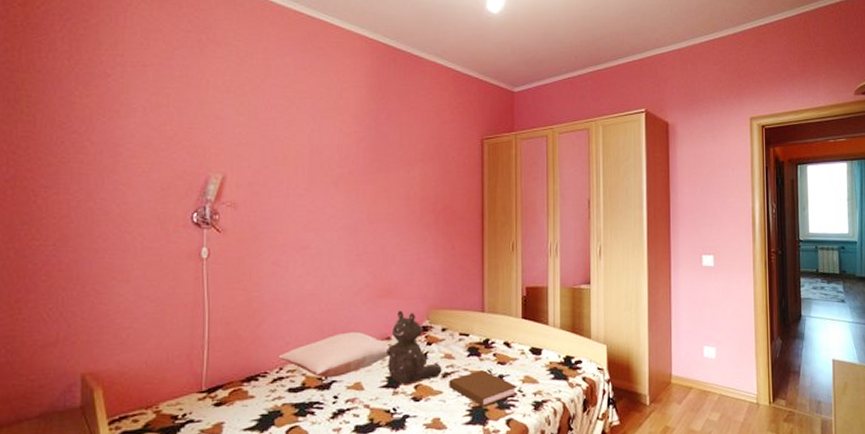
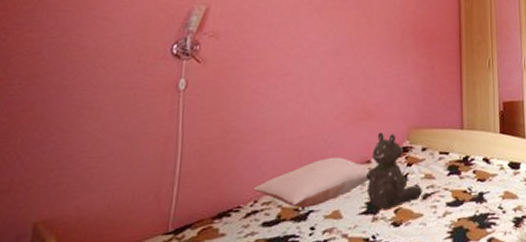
book: present [449,370,518,407] -> none [429,188,498,228]

